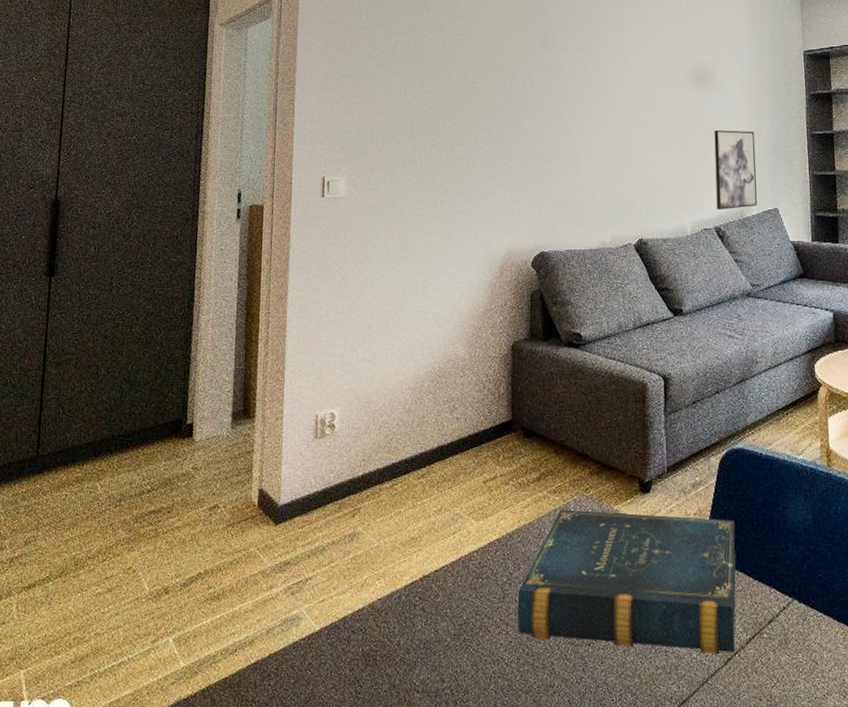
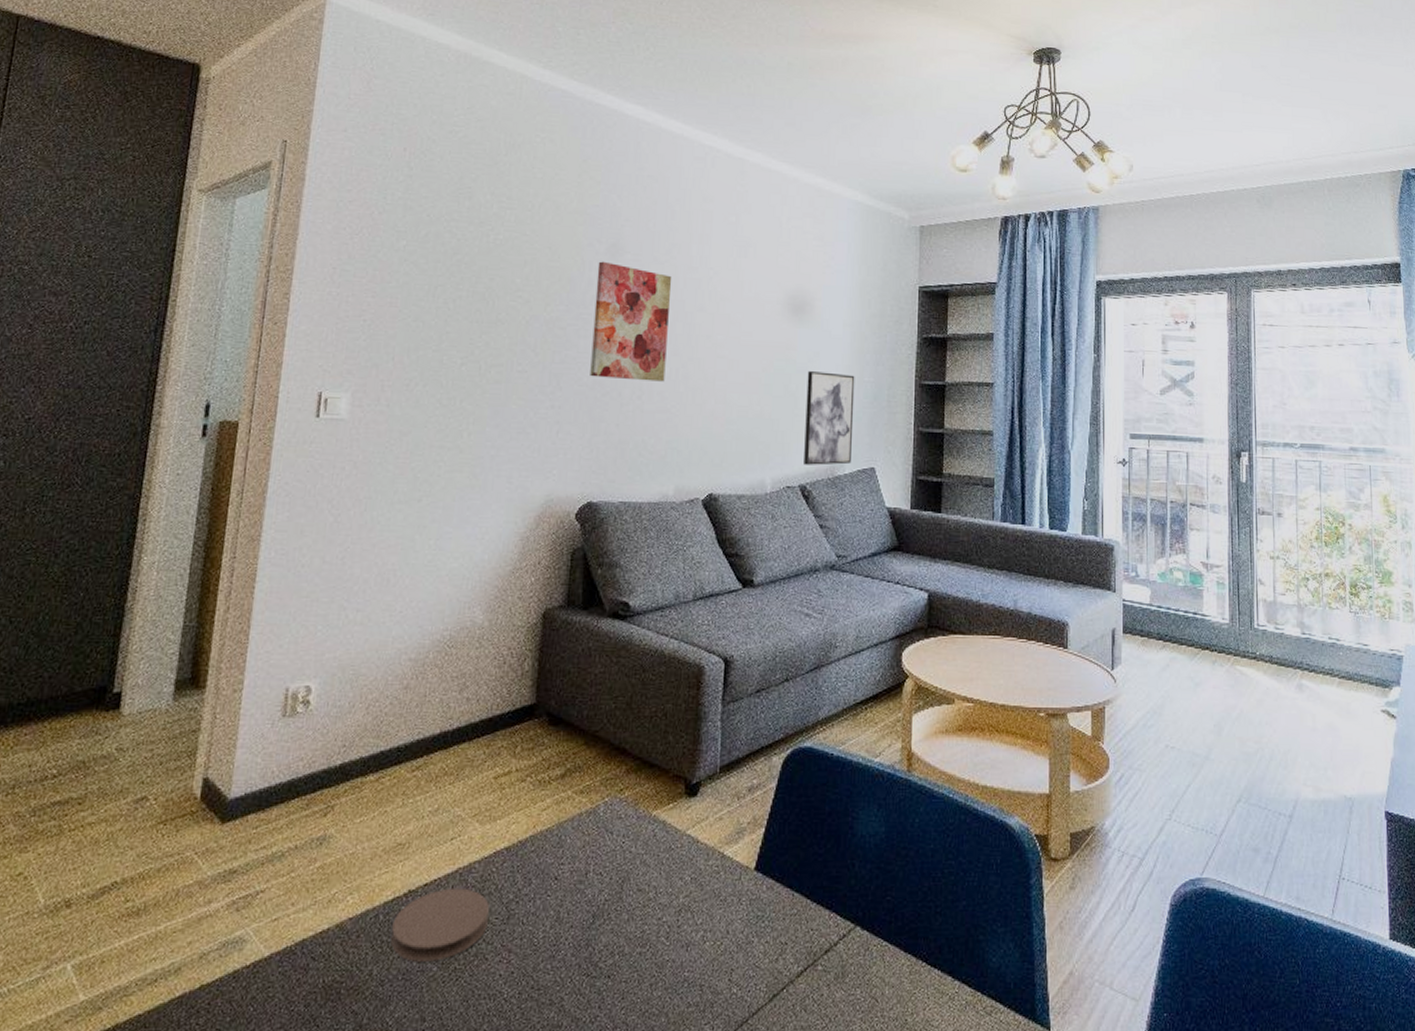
coaster: none [412,573,488,634] -> present [391,887,489,962]
book: present [517,509,736,655] -> none [522,814,795,990]
wall art: none [533,53,595,149] -> present [590,261,672,382]

